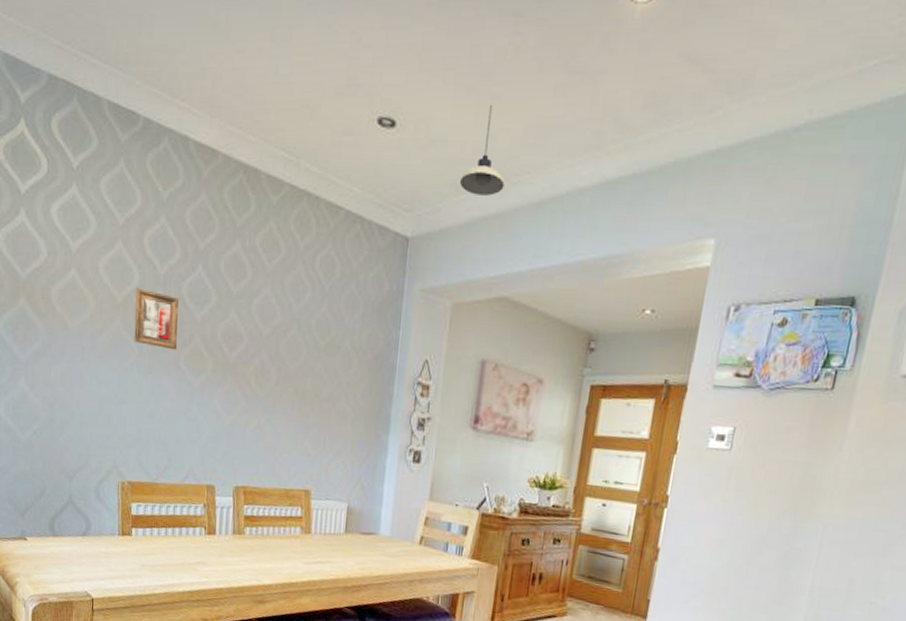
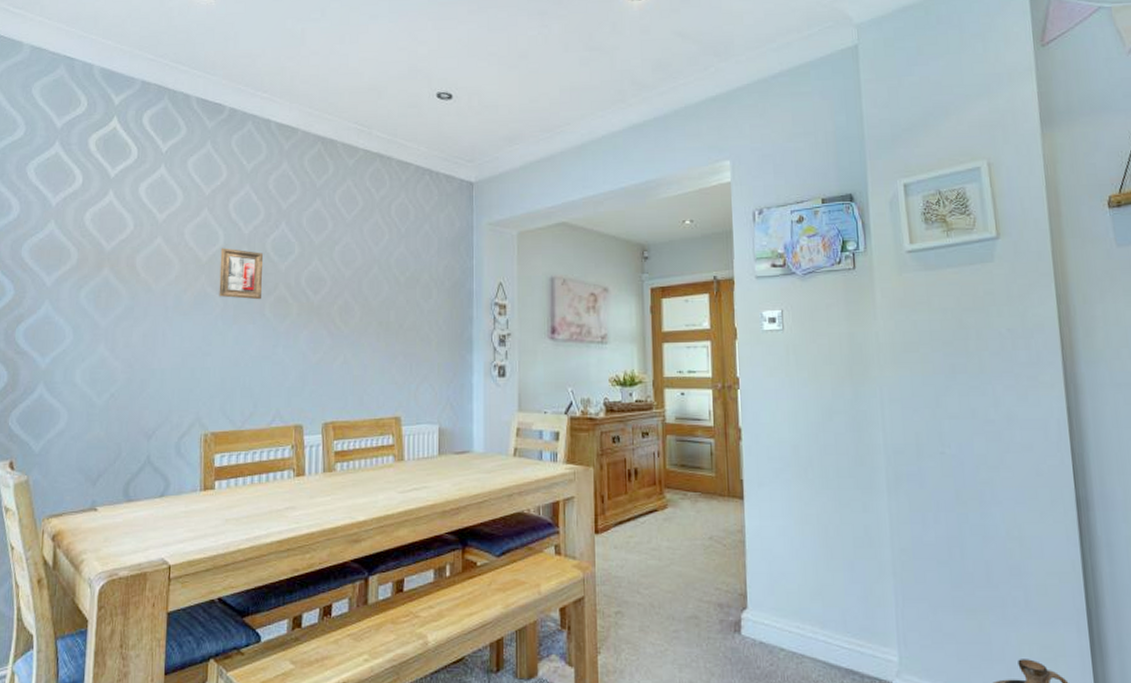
pendant light: present [459,104,505,196] -> none [511,76,550,144]

